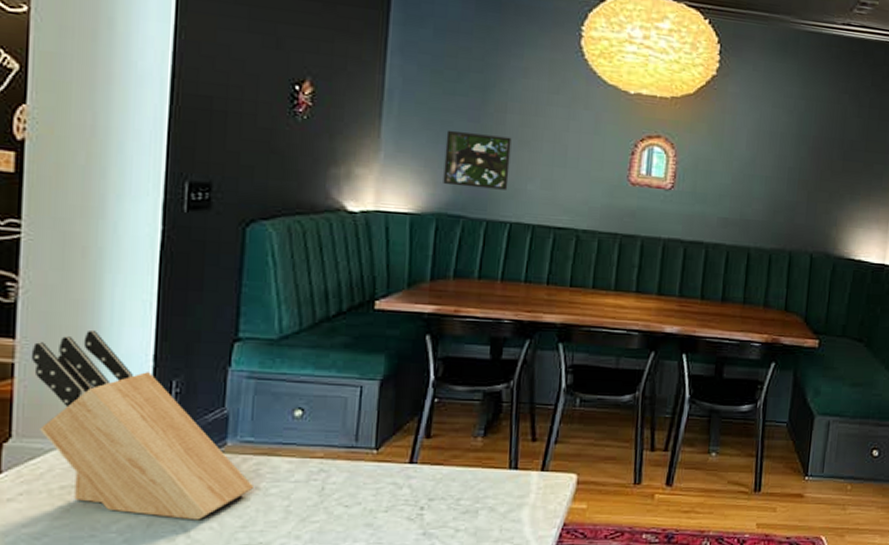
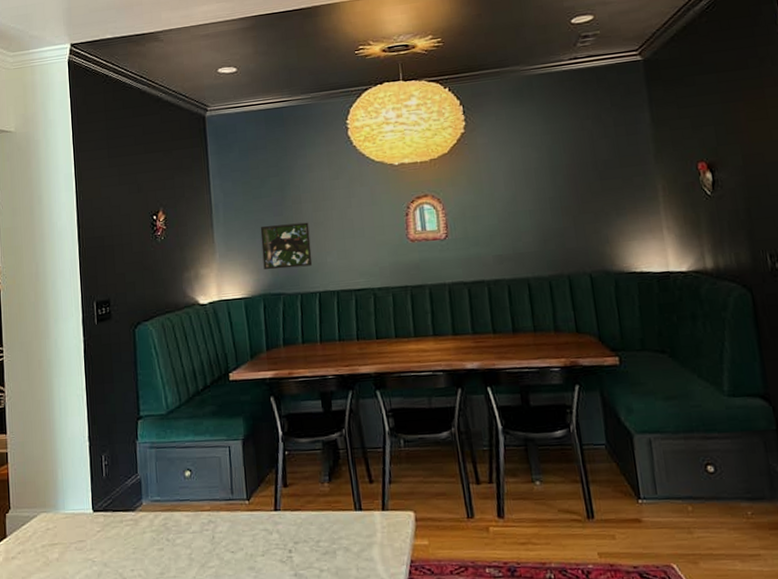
knife block: present [30,329,253,520] -> none [16,421,164,569]

